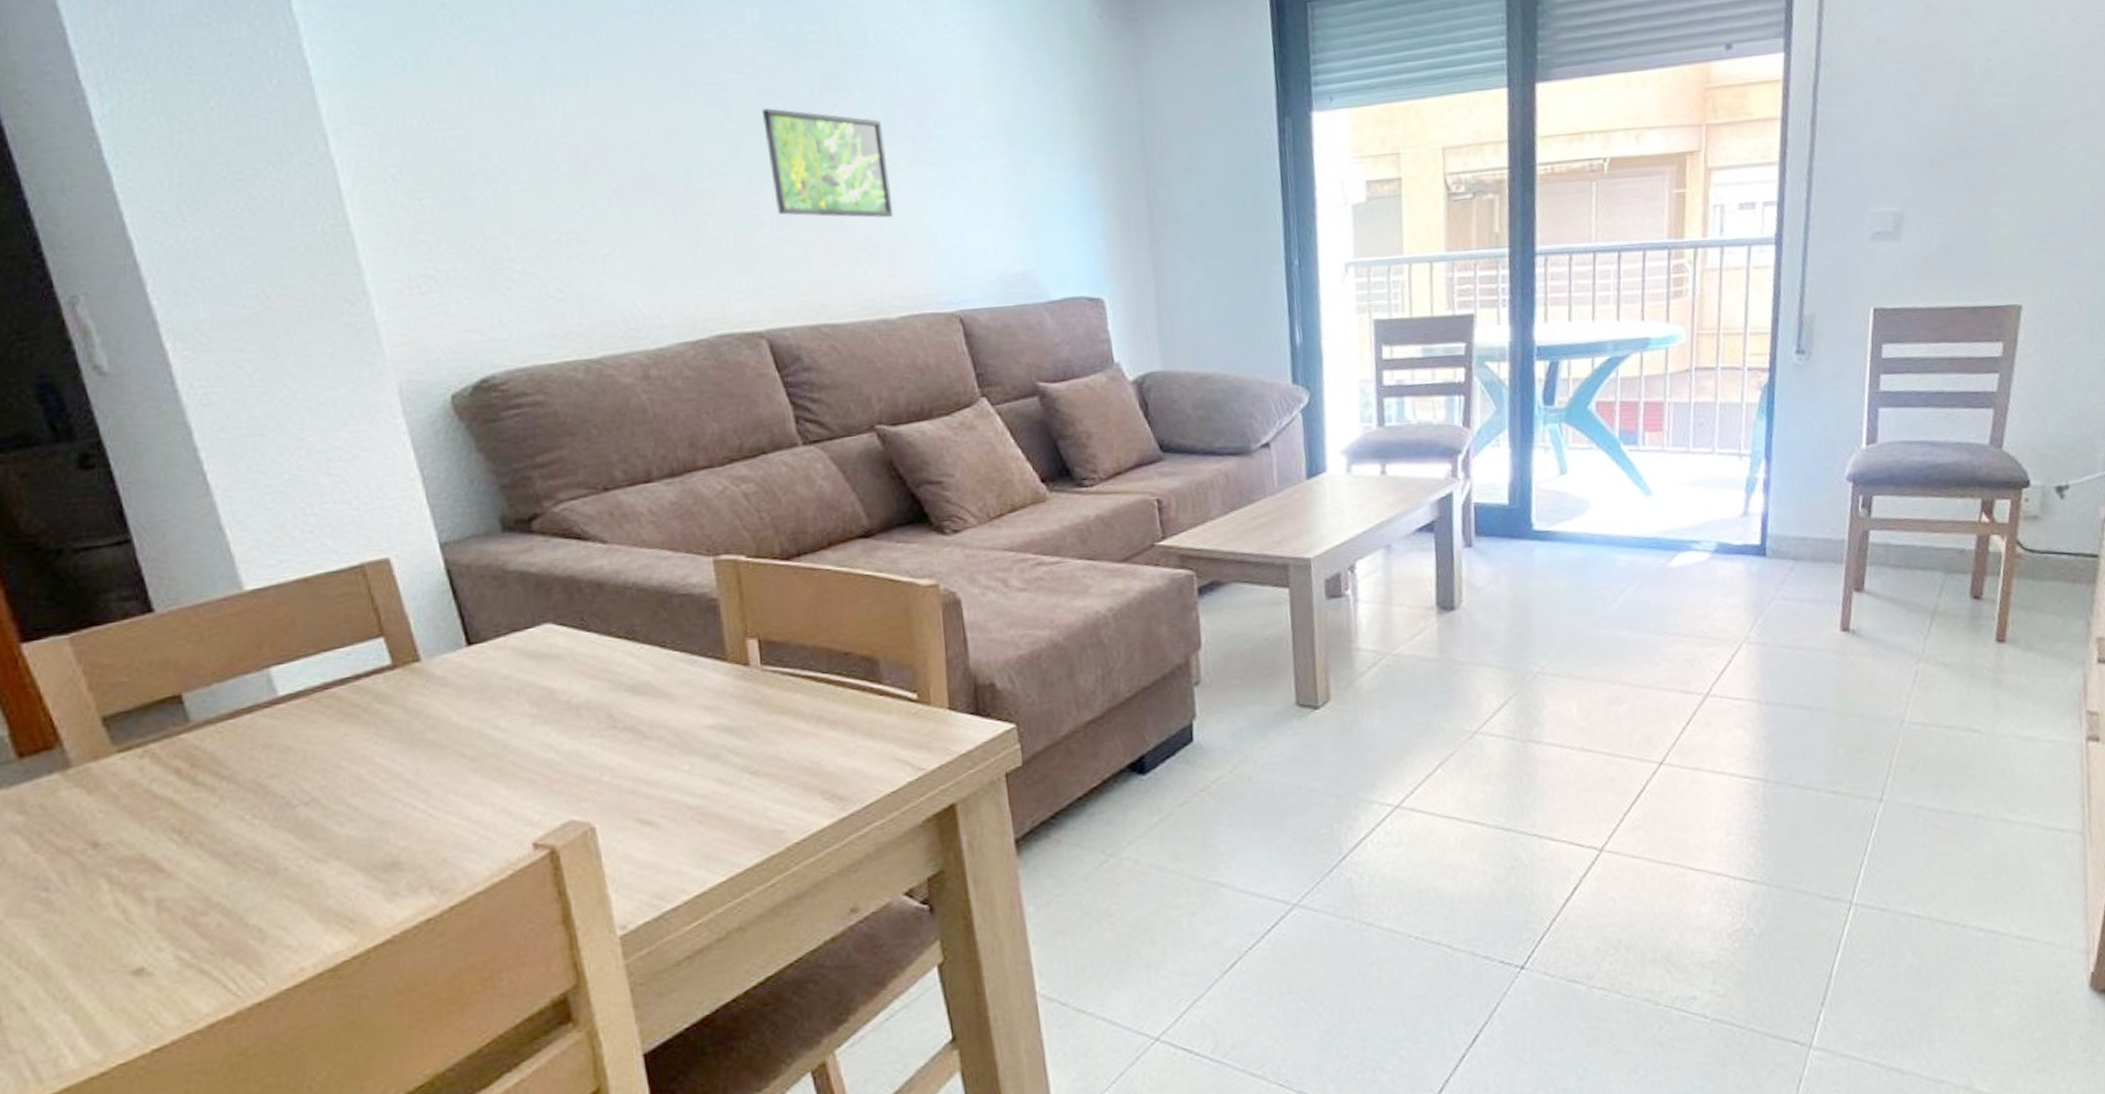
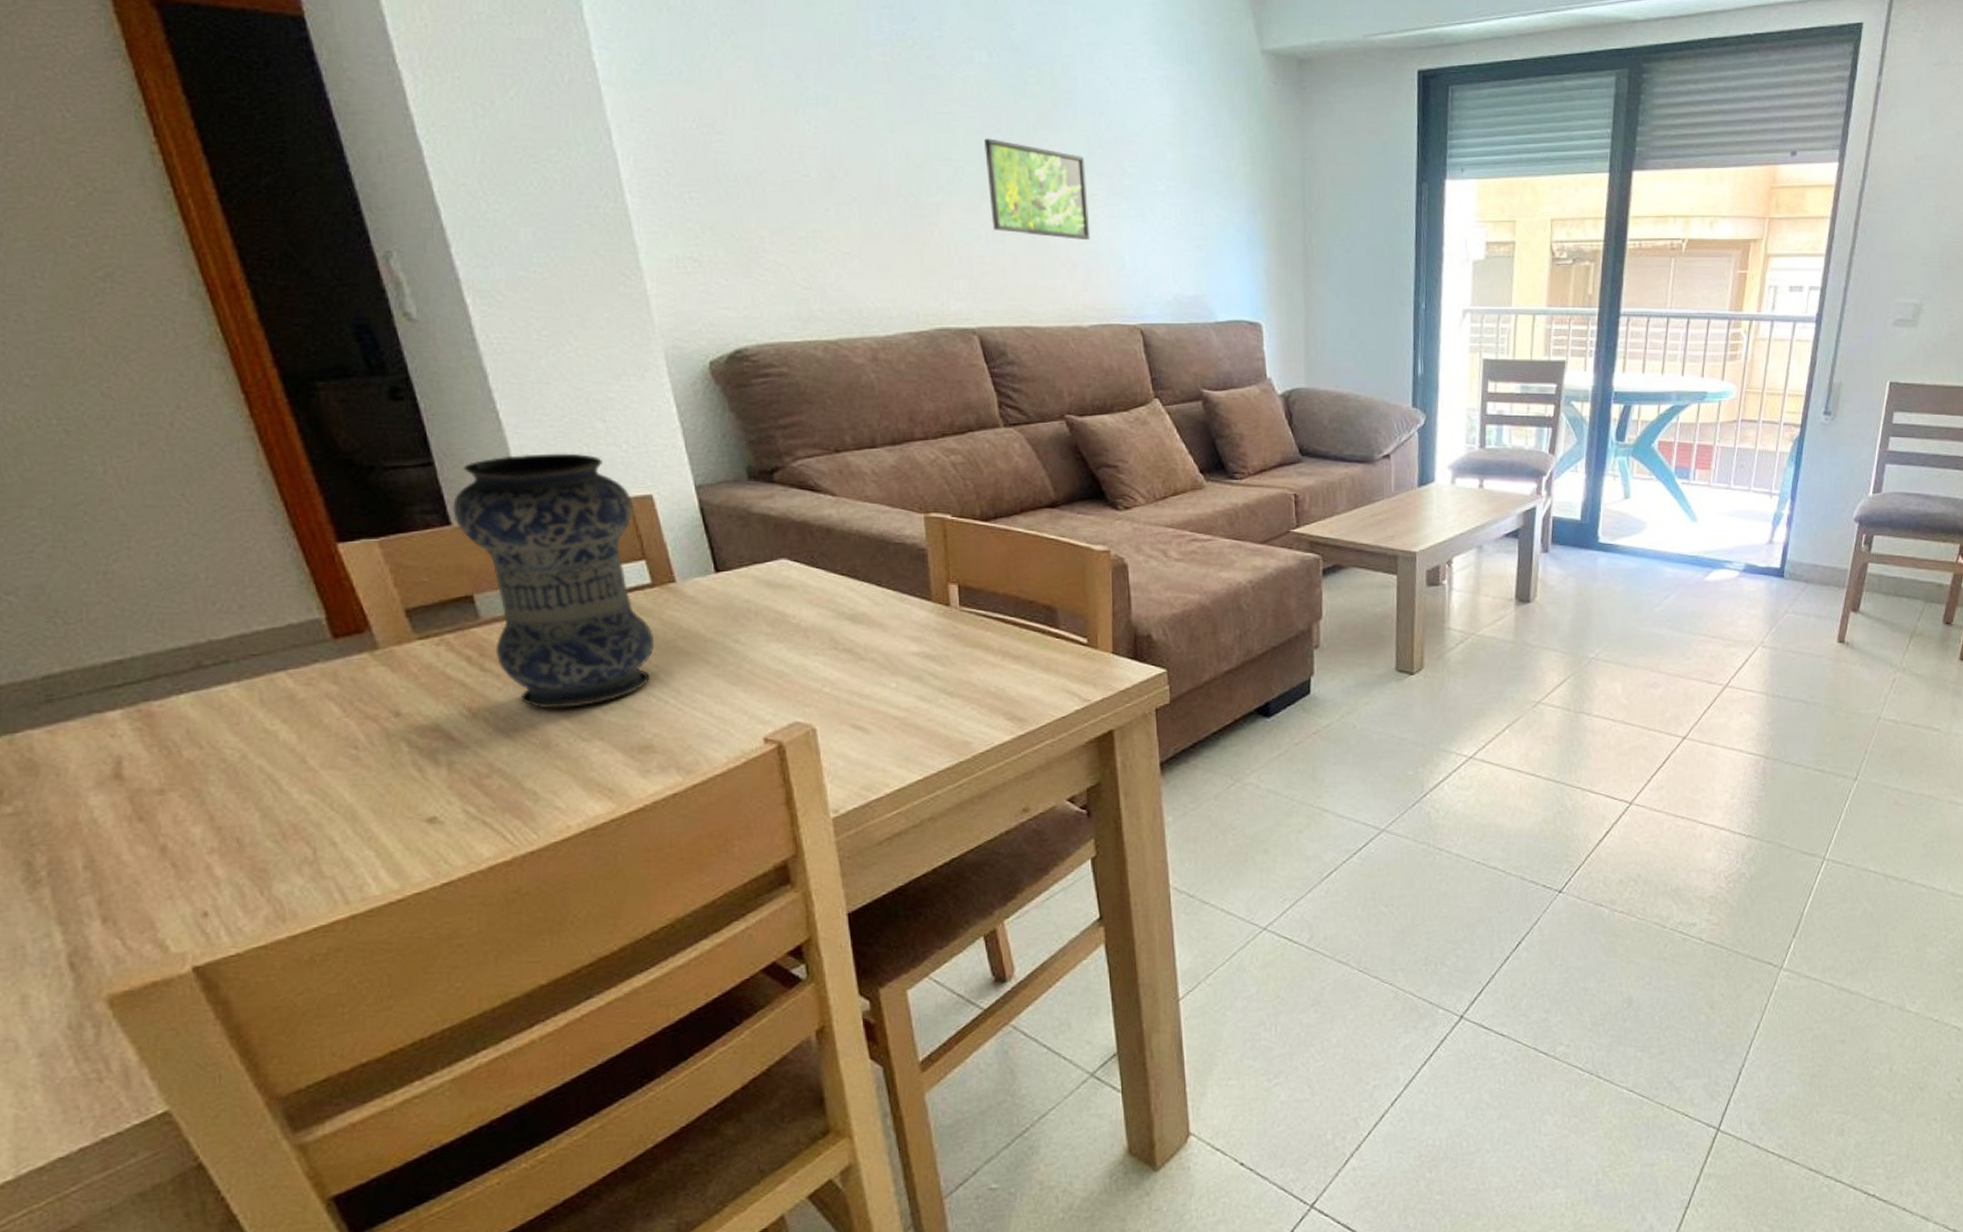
vase: none [155,515,399,826] -> present [453,453,655,709]

